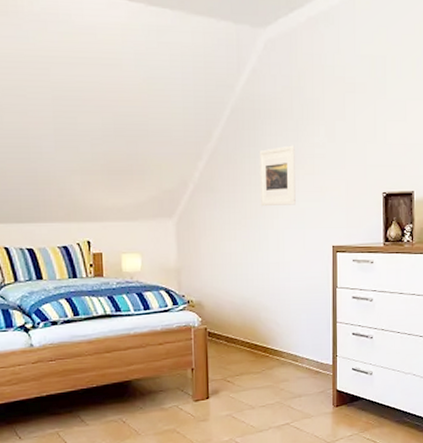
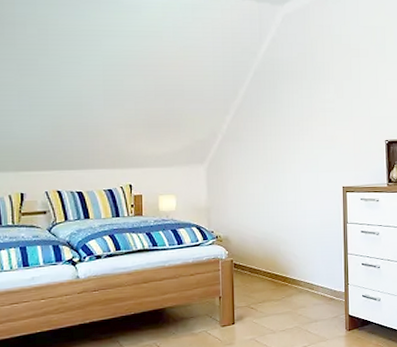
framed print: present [259,145,296,207] -> none [278,101,310,154]

